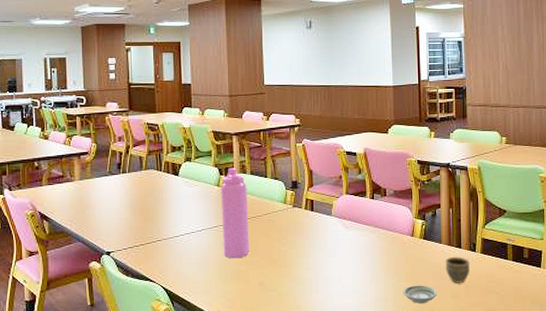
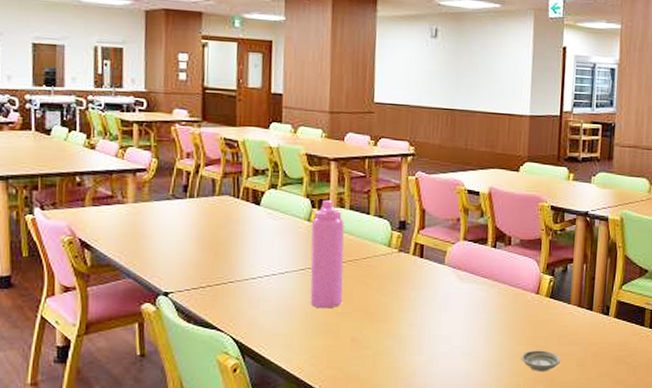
cup: present [445,257,470,283] -> none [572,320,602,350]

